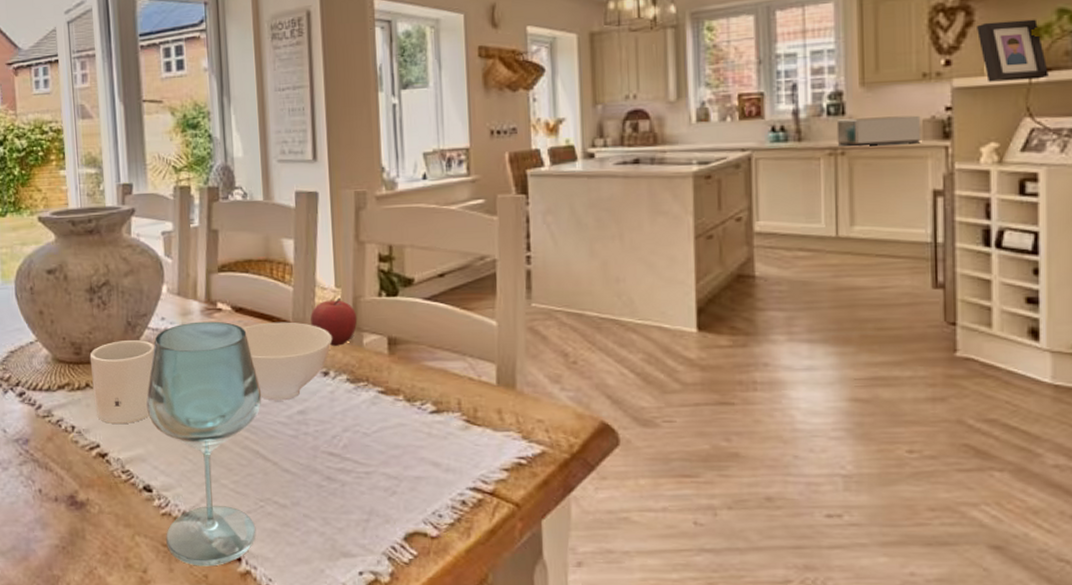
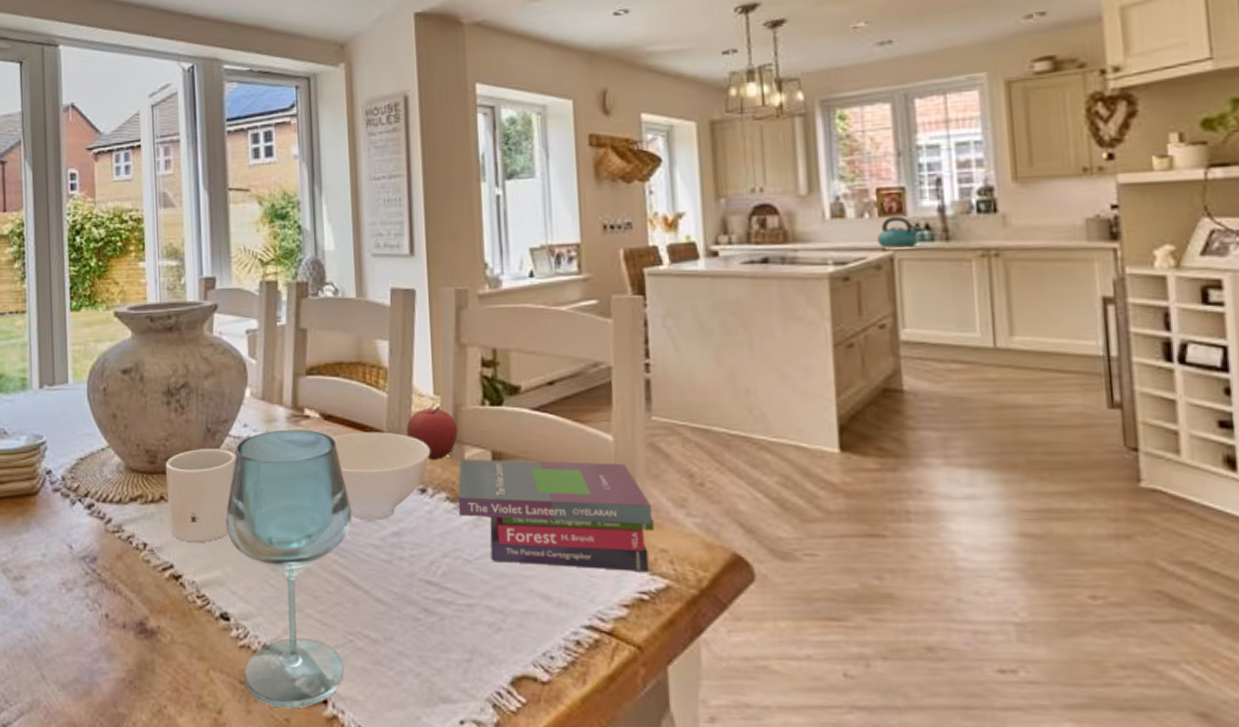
books: none [357,344,532,440] -> present [457,460,654,572]
kettle: none [736,120,777,149] -> present [876,217,921,248]
toaster: present [836,115,921,147] -> none [988,213,1086,248]
picture frame: present [977,19,1049,82] -> none [1141,109,1227,178]

